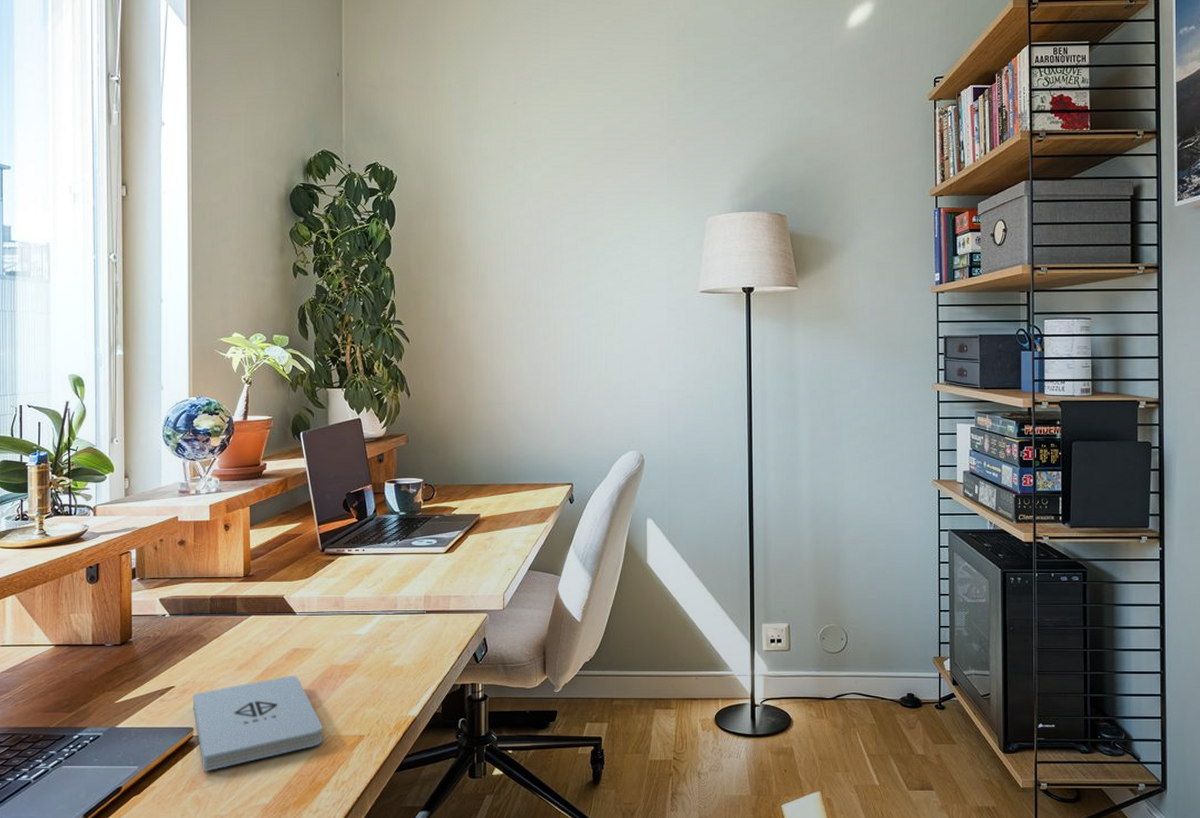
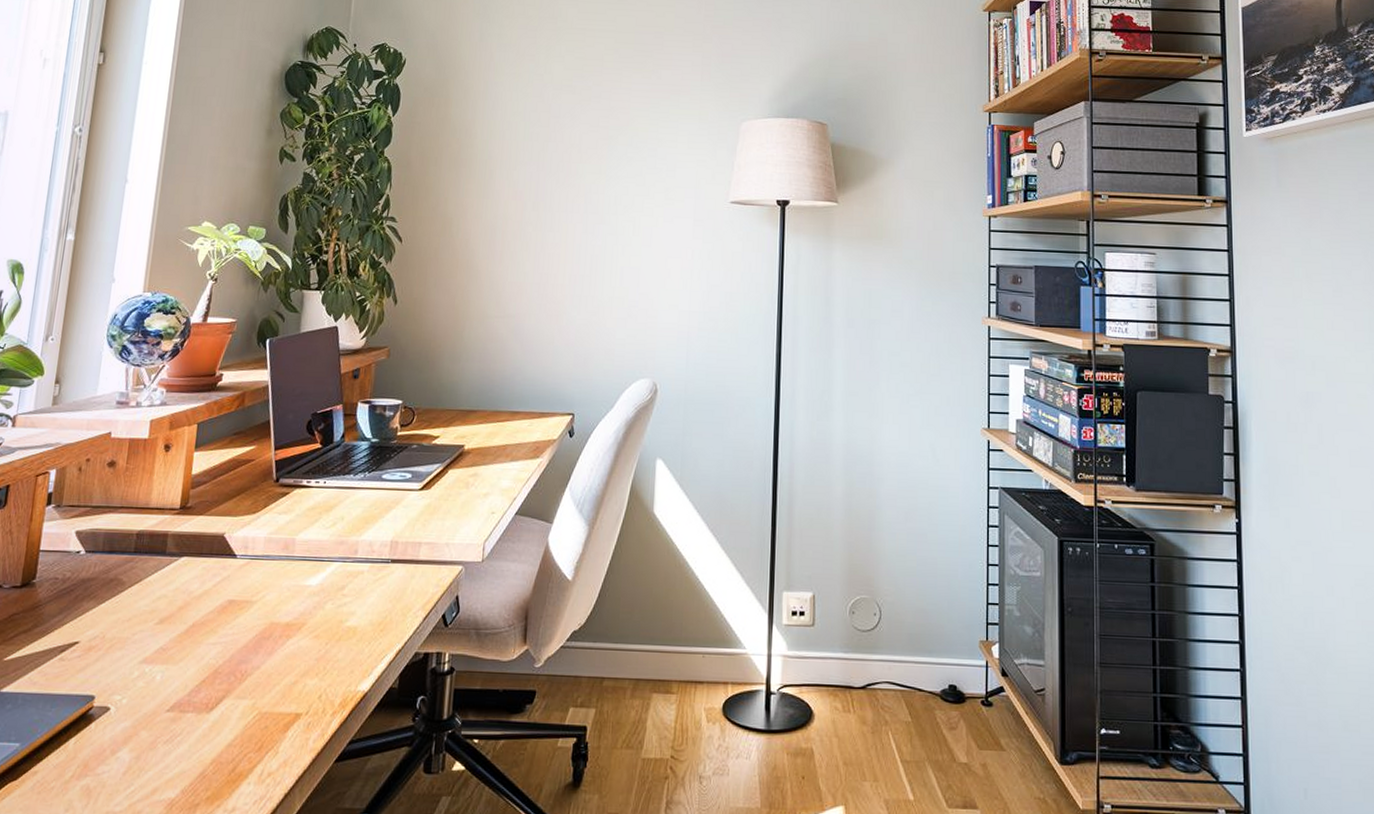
notepad: present [193,676,323,772] -> none [97,634,253,753]

